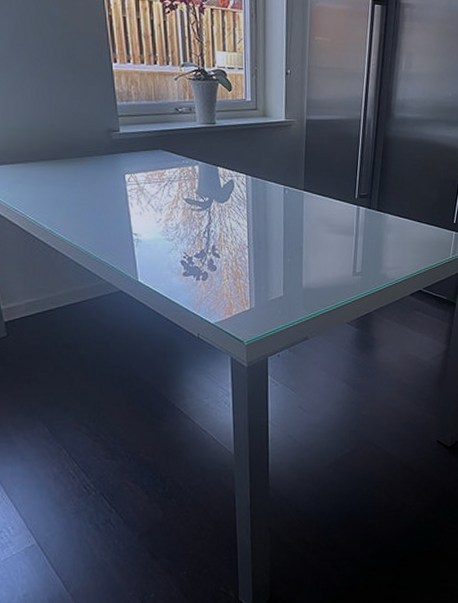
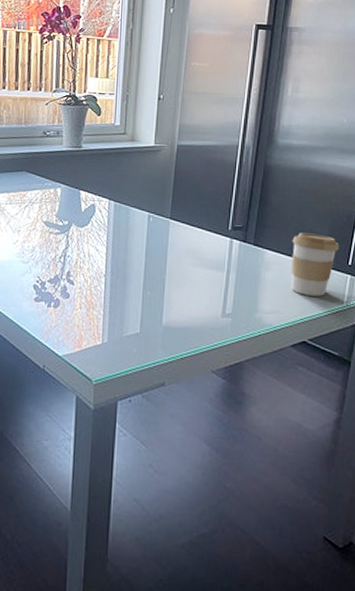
coffee cup: none [408,197,446,252] -> present [290,233,339,296]

